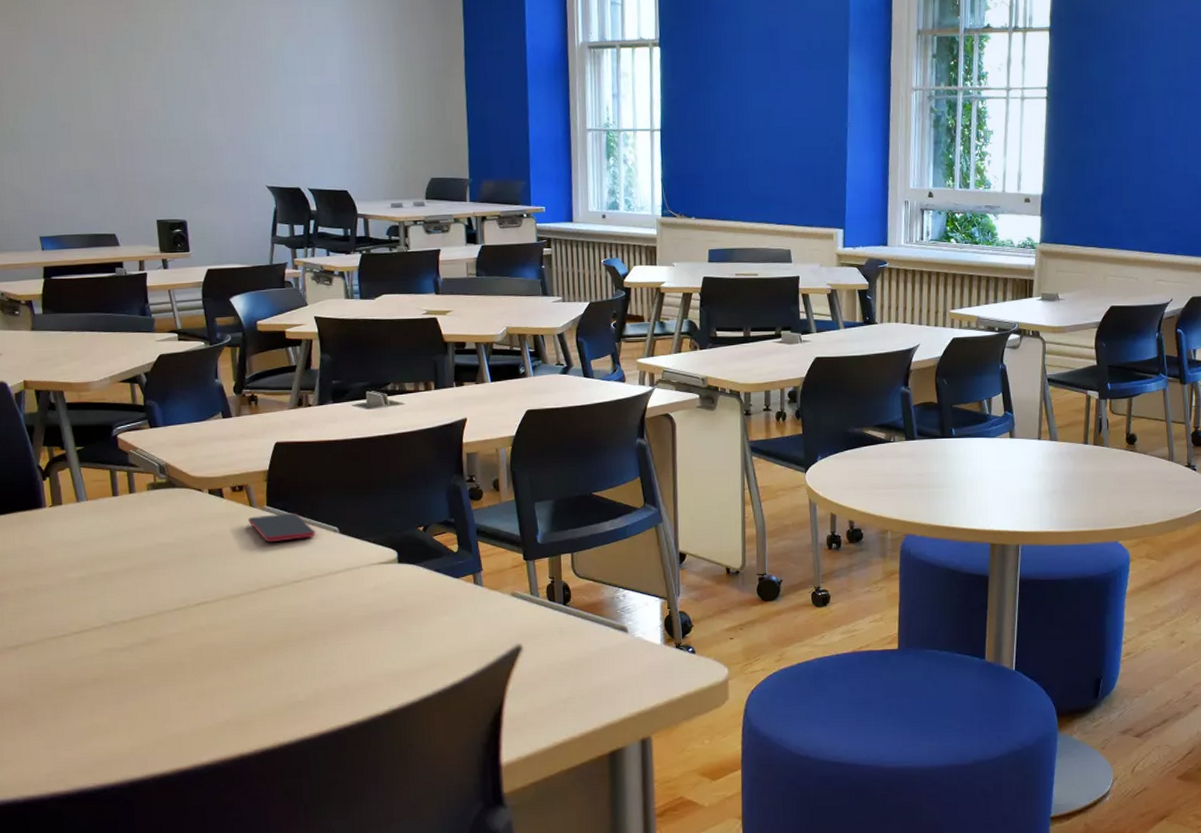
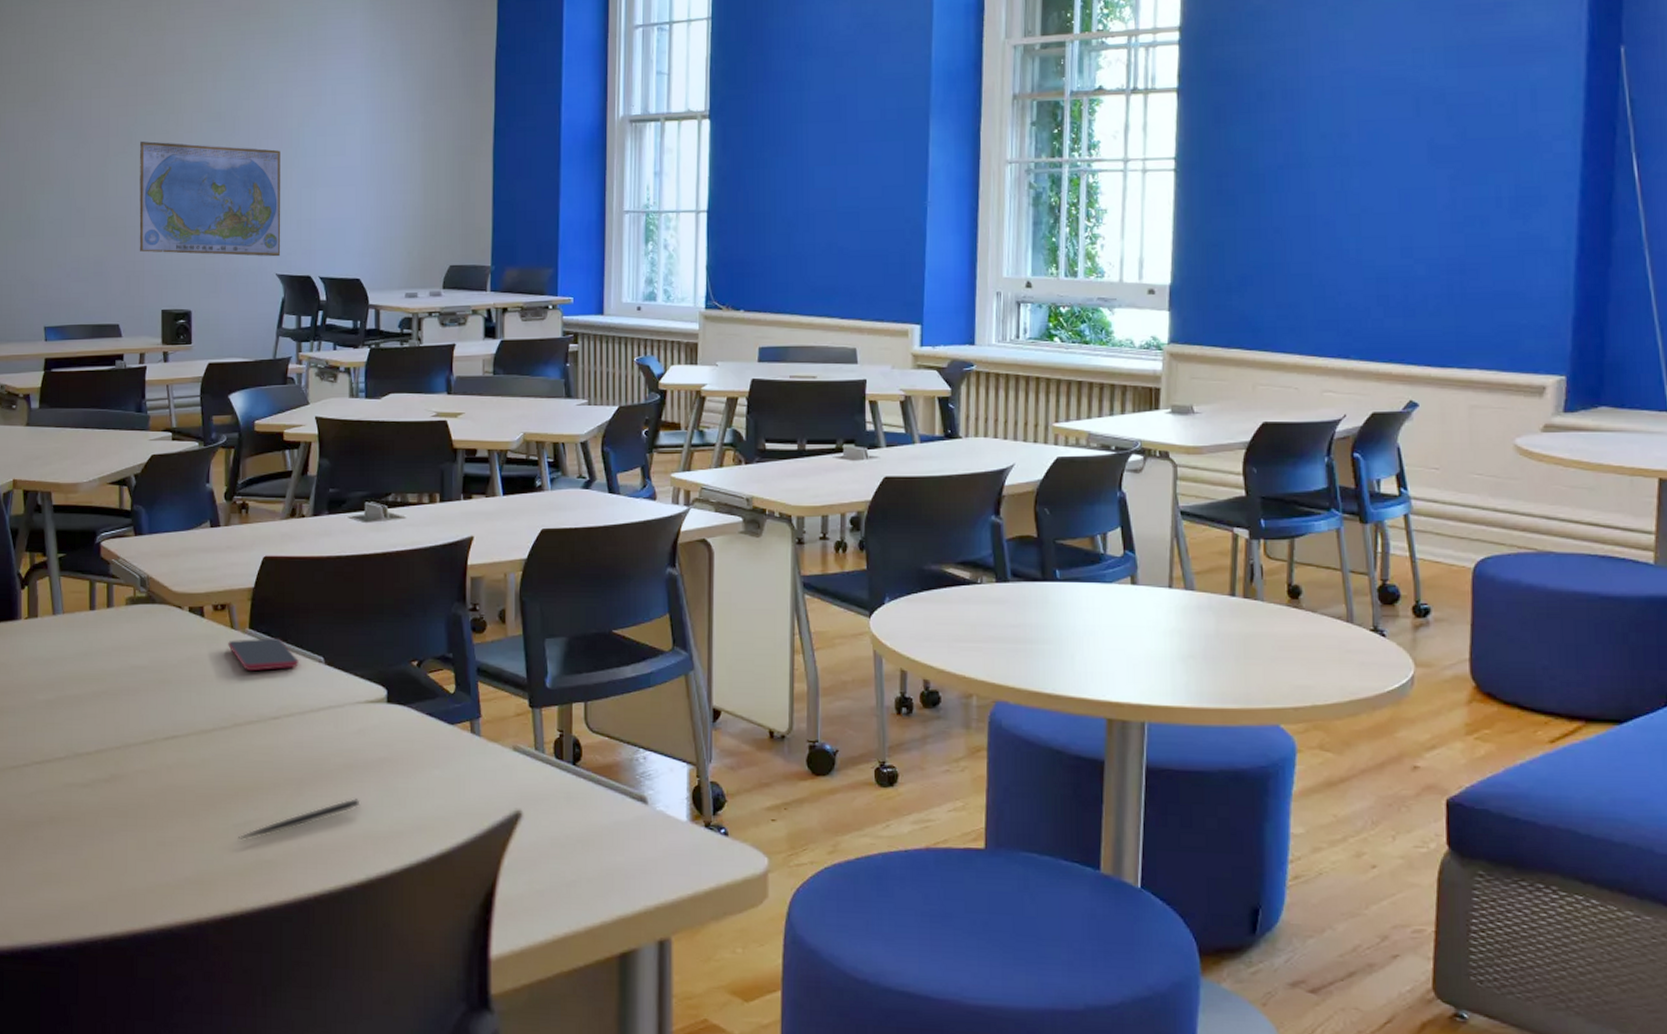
world map: none [119,57,270,170] -> present [139,141,281,257]
pen: none [271,645,380,685] -> present [237,798,360,840]

